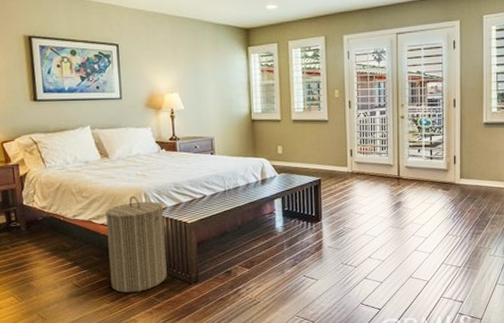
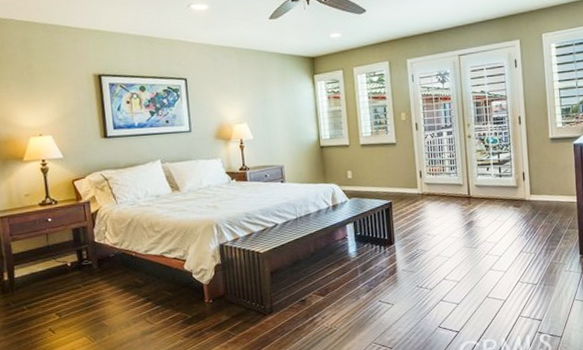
laundry hamper: present [105,195,167,293] -> none [177,227,241,327]

